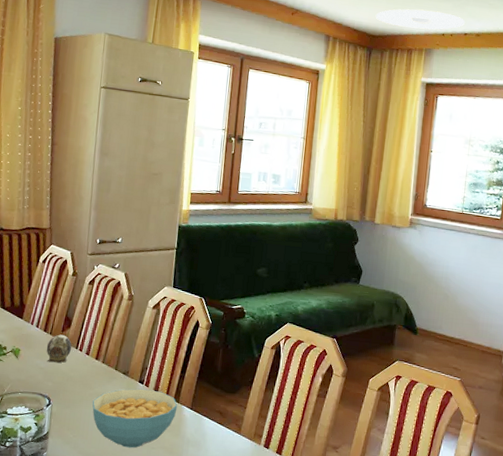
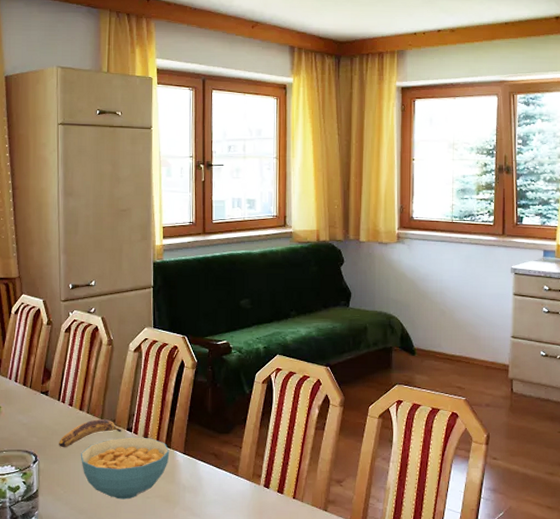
decorative egg: present [46,334,72,363] -> none [27,387,53,417]
banana: none [72,369,134,394] -> present [59,419,122,448]
ceiling light: present [375,9,465,30] -> none [341,9,437,31]

